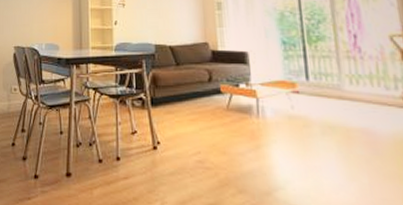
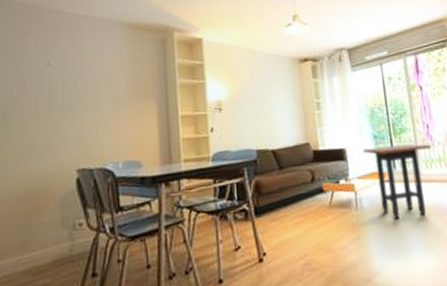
side table: none [268,54,359,139] -> present [363,144,431,220]

